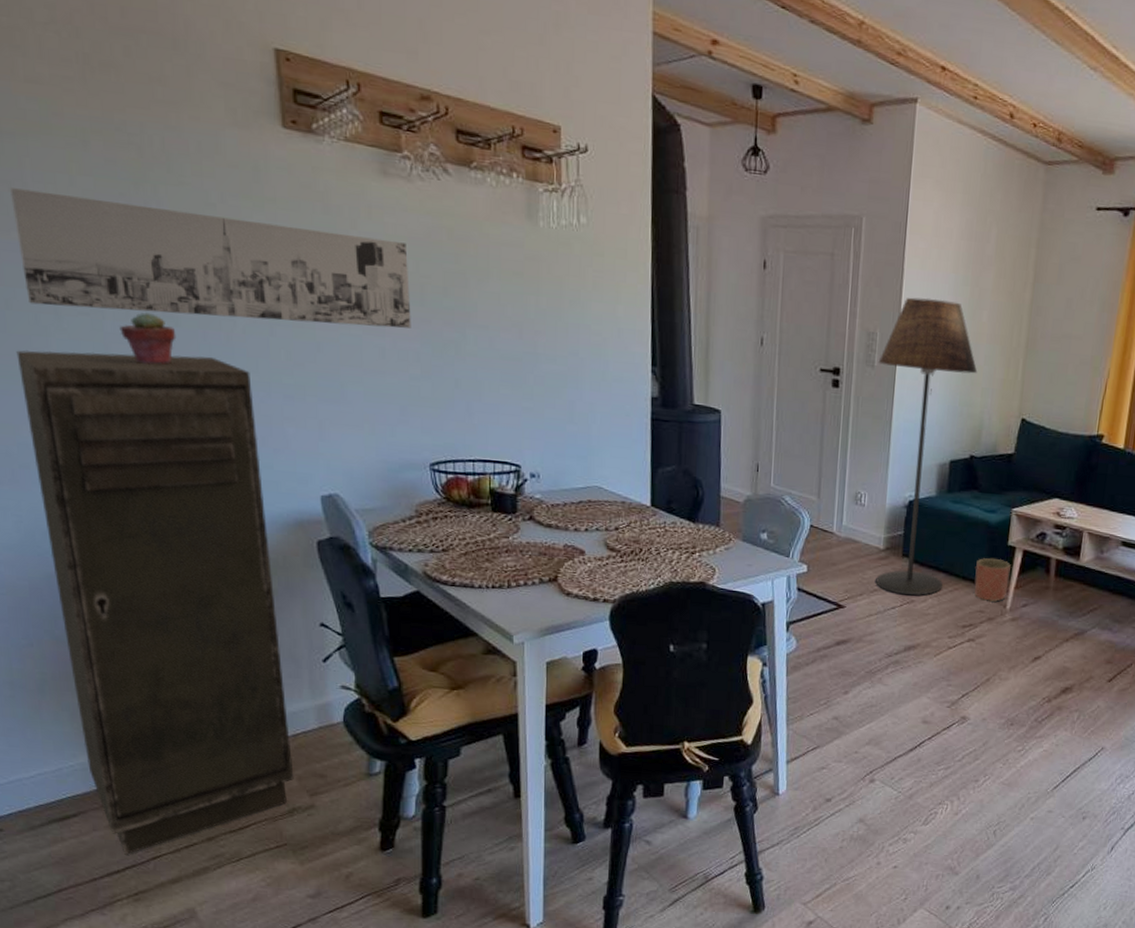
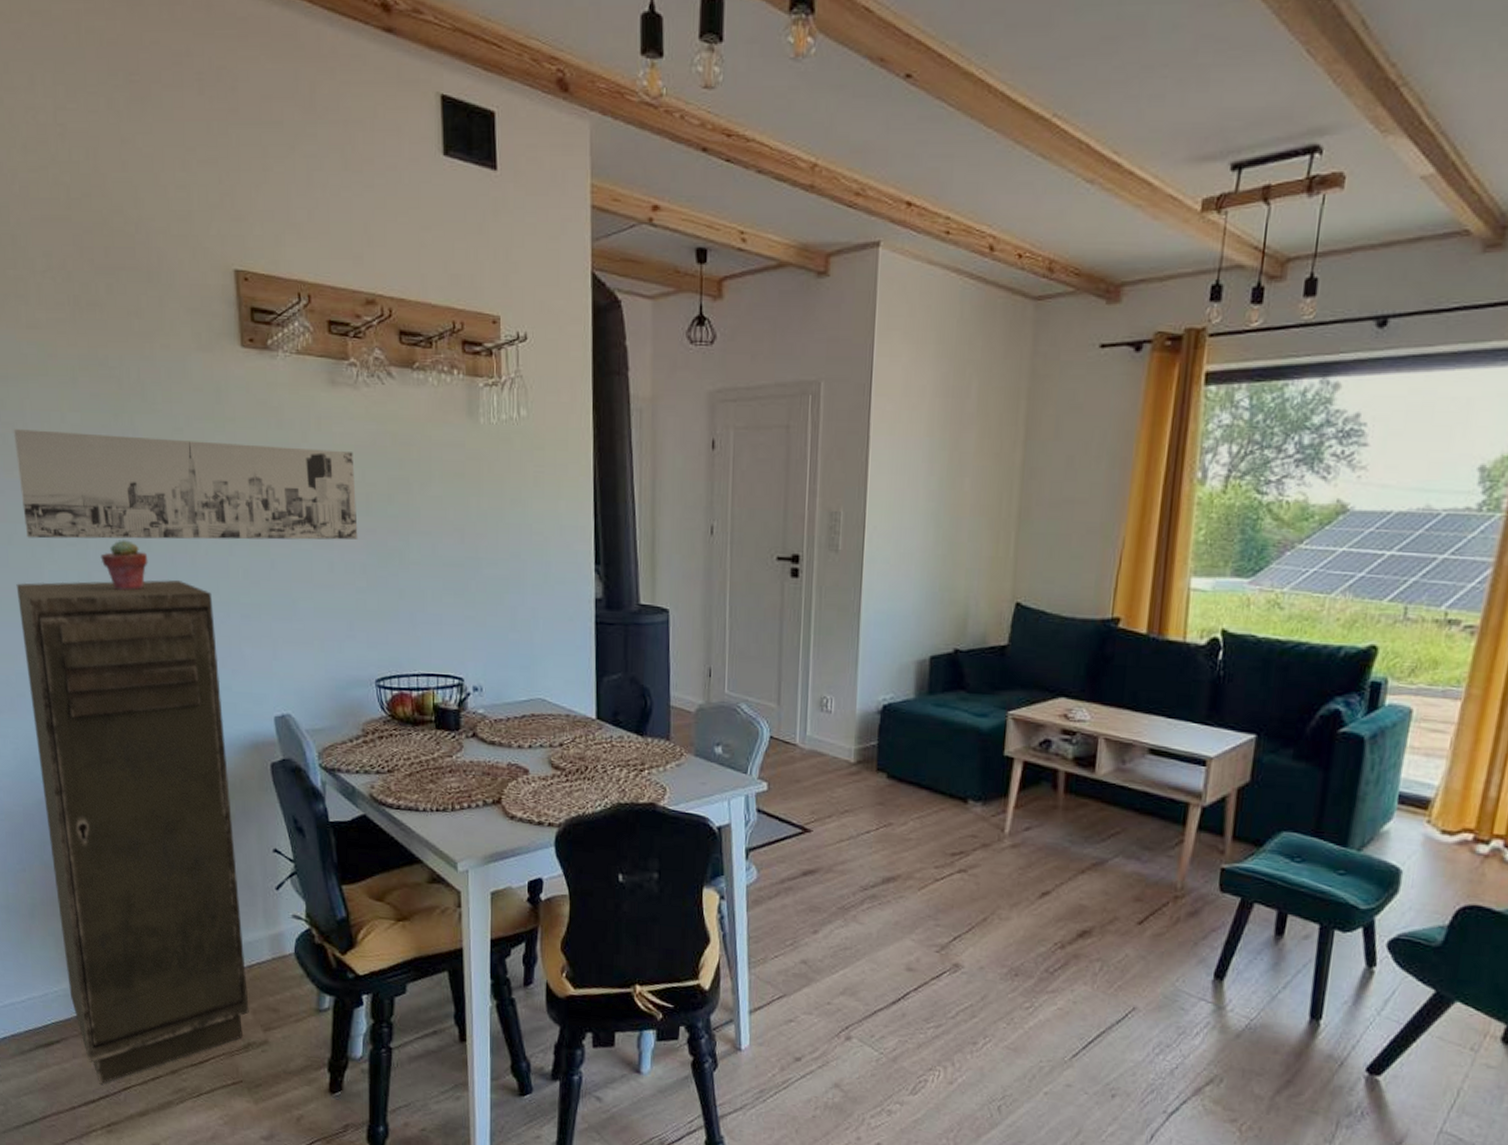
floor lamp: present [875,297,978,596] -> none [842,468,960,818]
planter: present [974,558,1011,603] -> none [964,772,1009,825]

